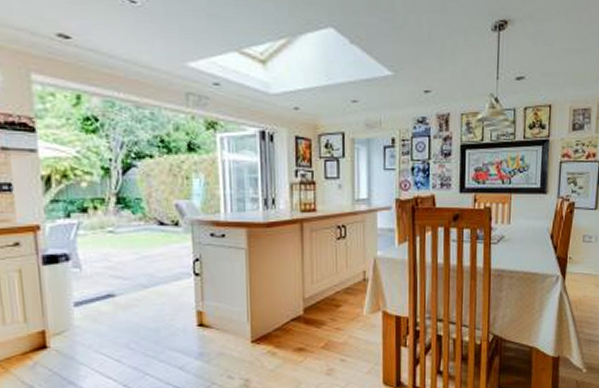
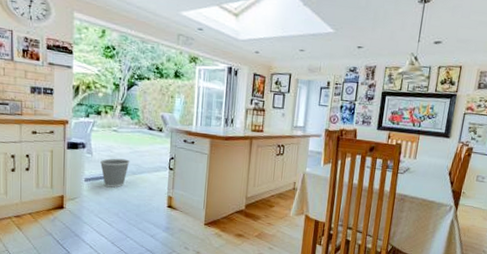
wastebasket: none [94,269,138,310] -> present [100,158,130,188]

